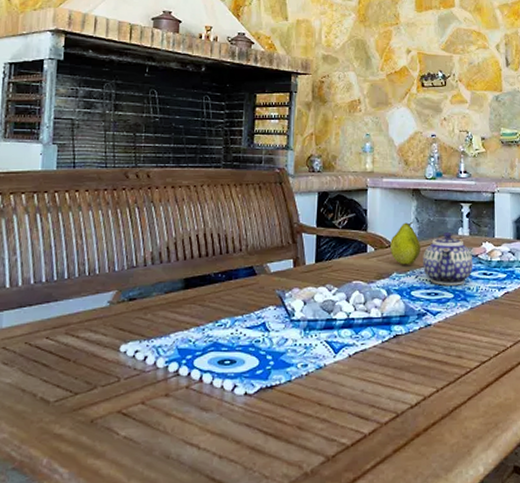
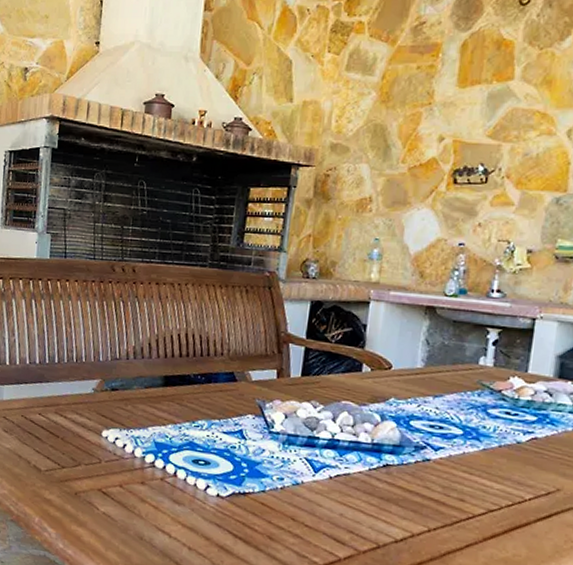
fruit: present [390,221,422,265] -> none [390,343,429,392]
teapot: present [423,231,473,286] -> none [428,359,495,422]

